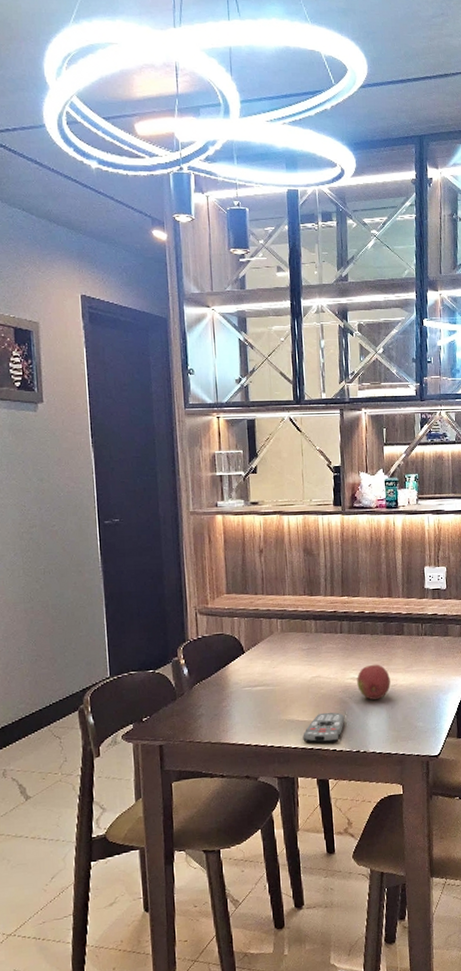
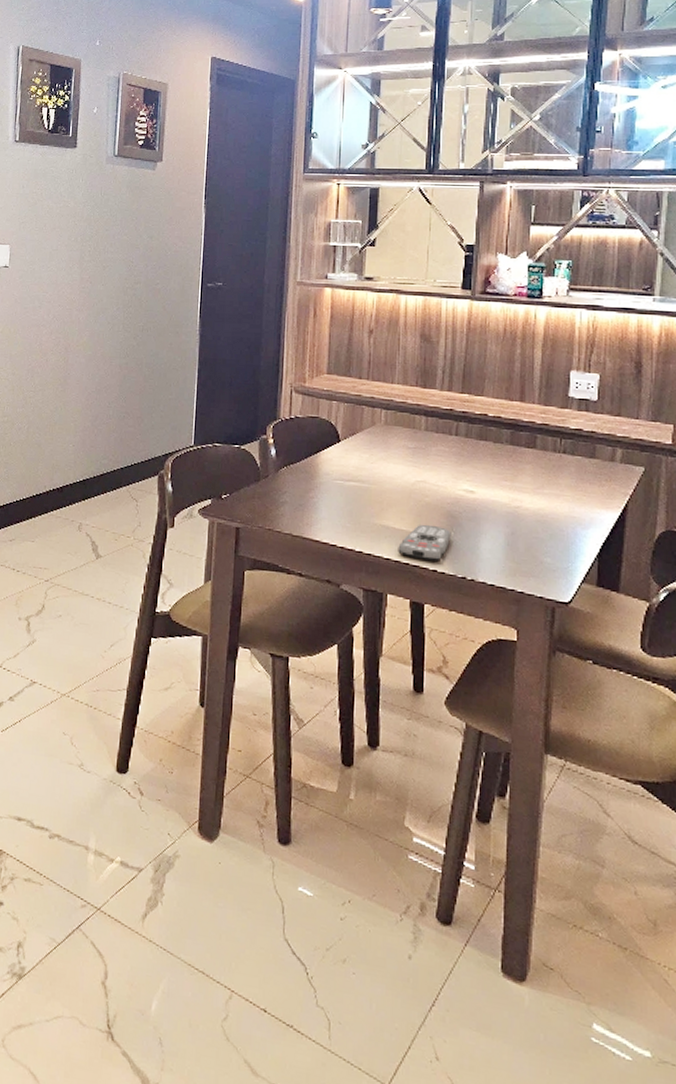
fruit: present [357,664,391,700] -> none [471,477,513,520]

